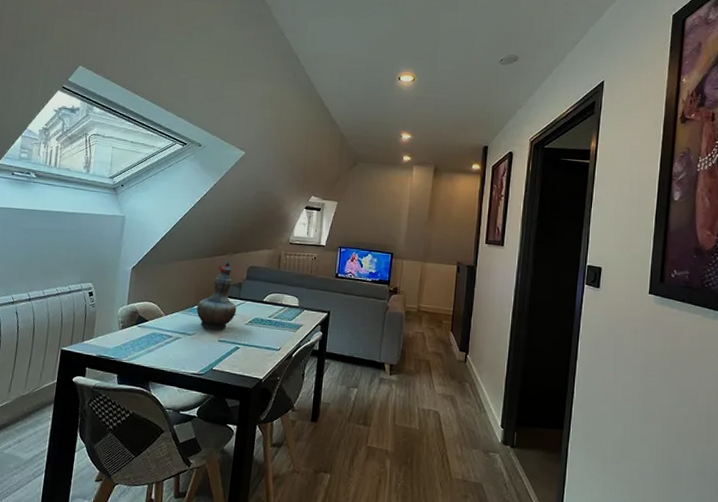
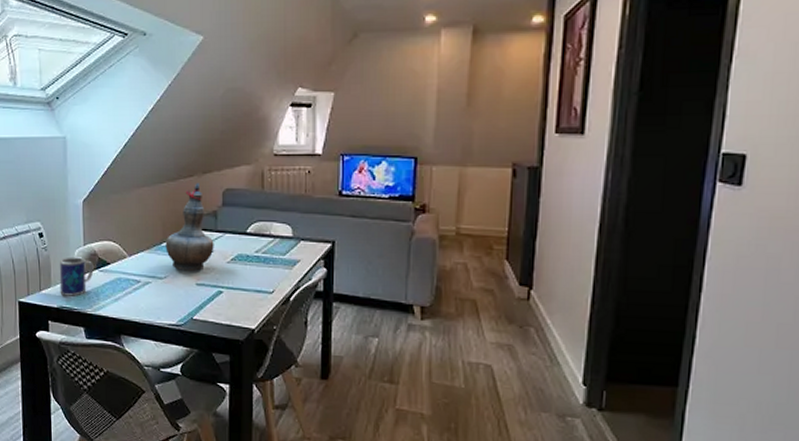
mug: none [100,313,134,347] -> present [59,257,94,296]

